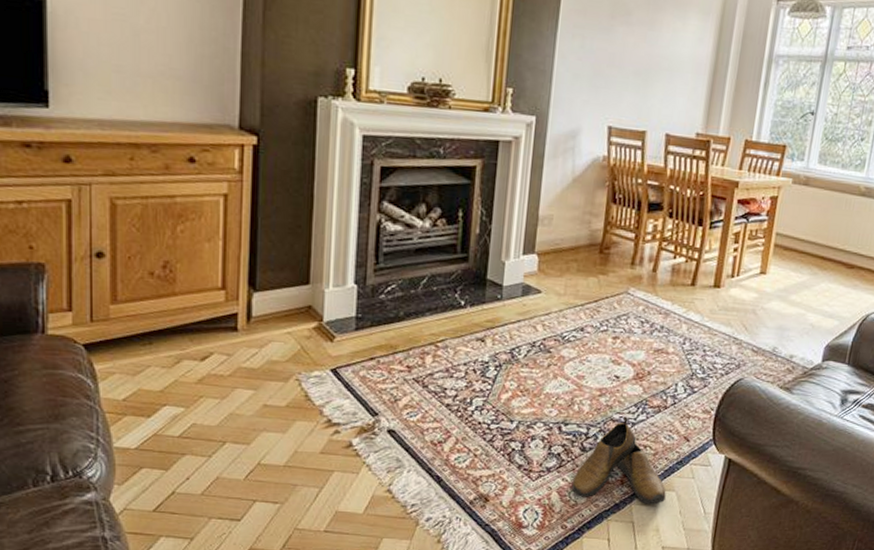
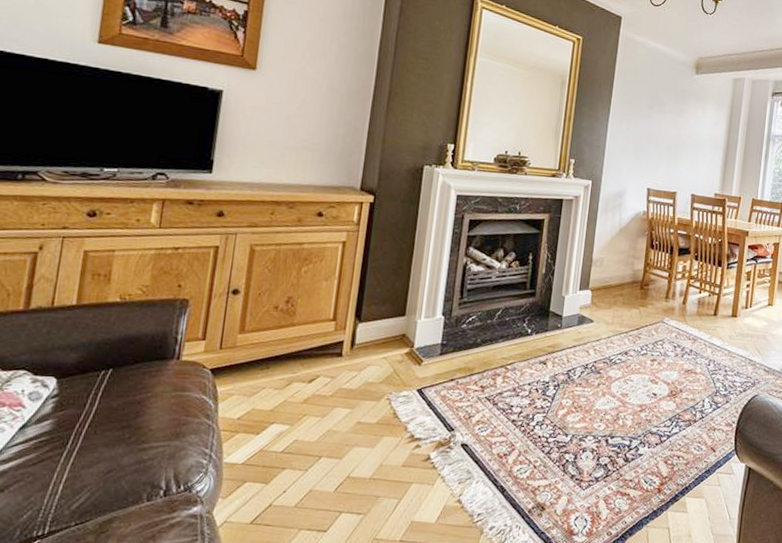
shoe: present [571,416,666,505] -> none [616,430,697,511]

